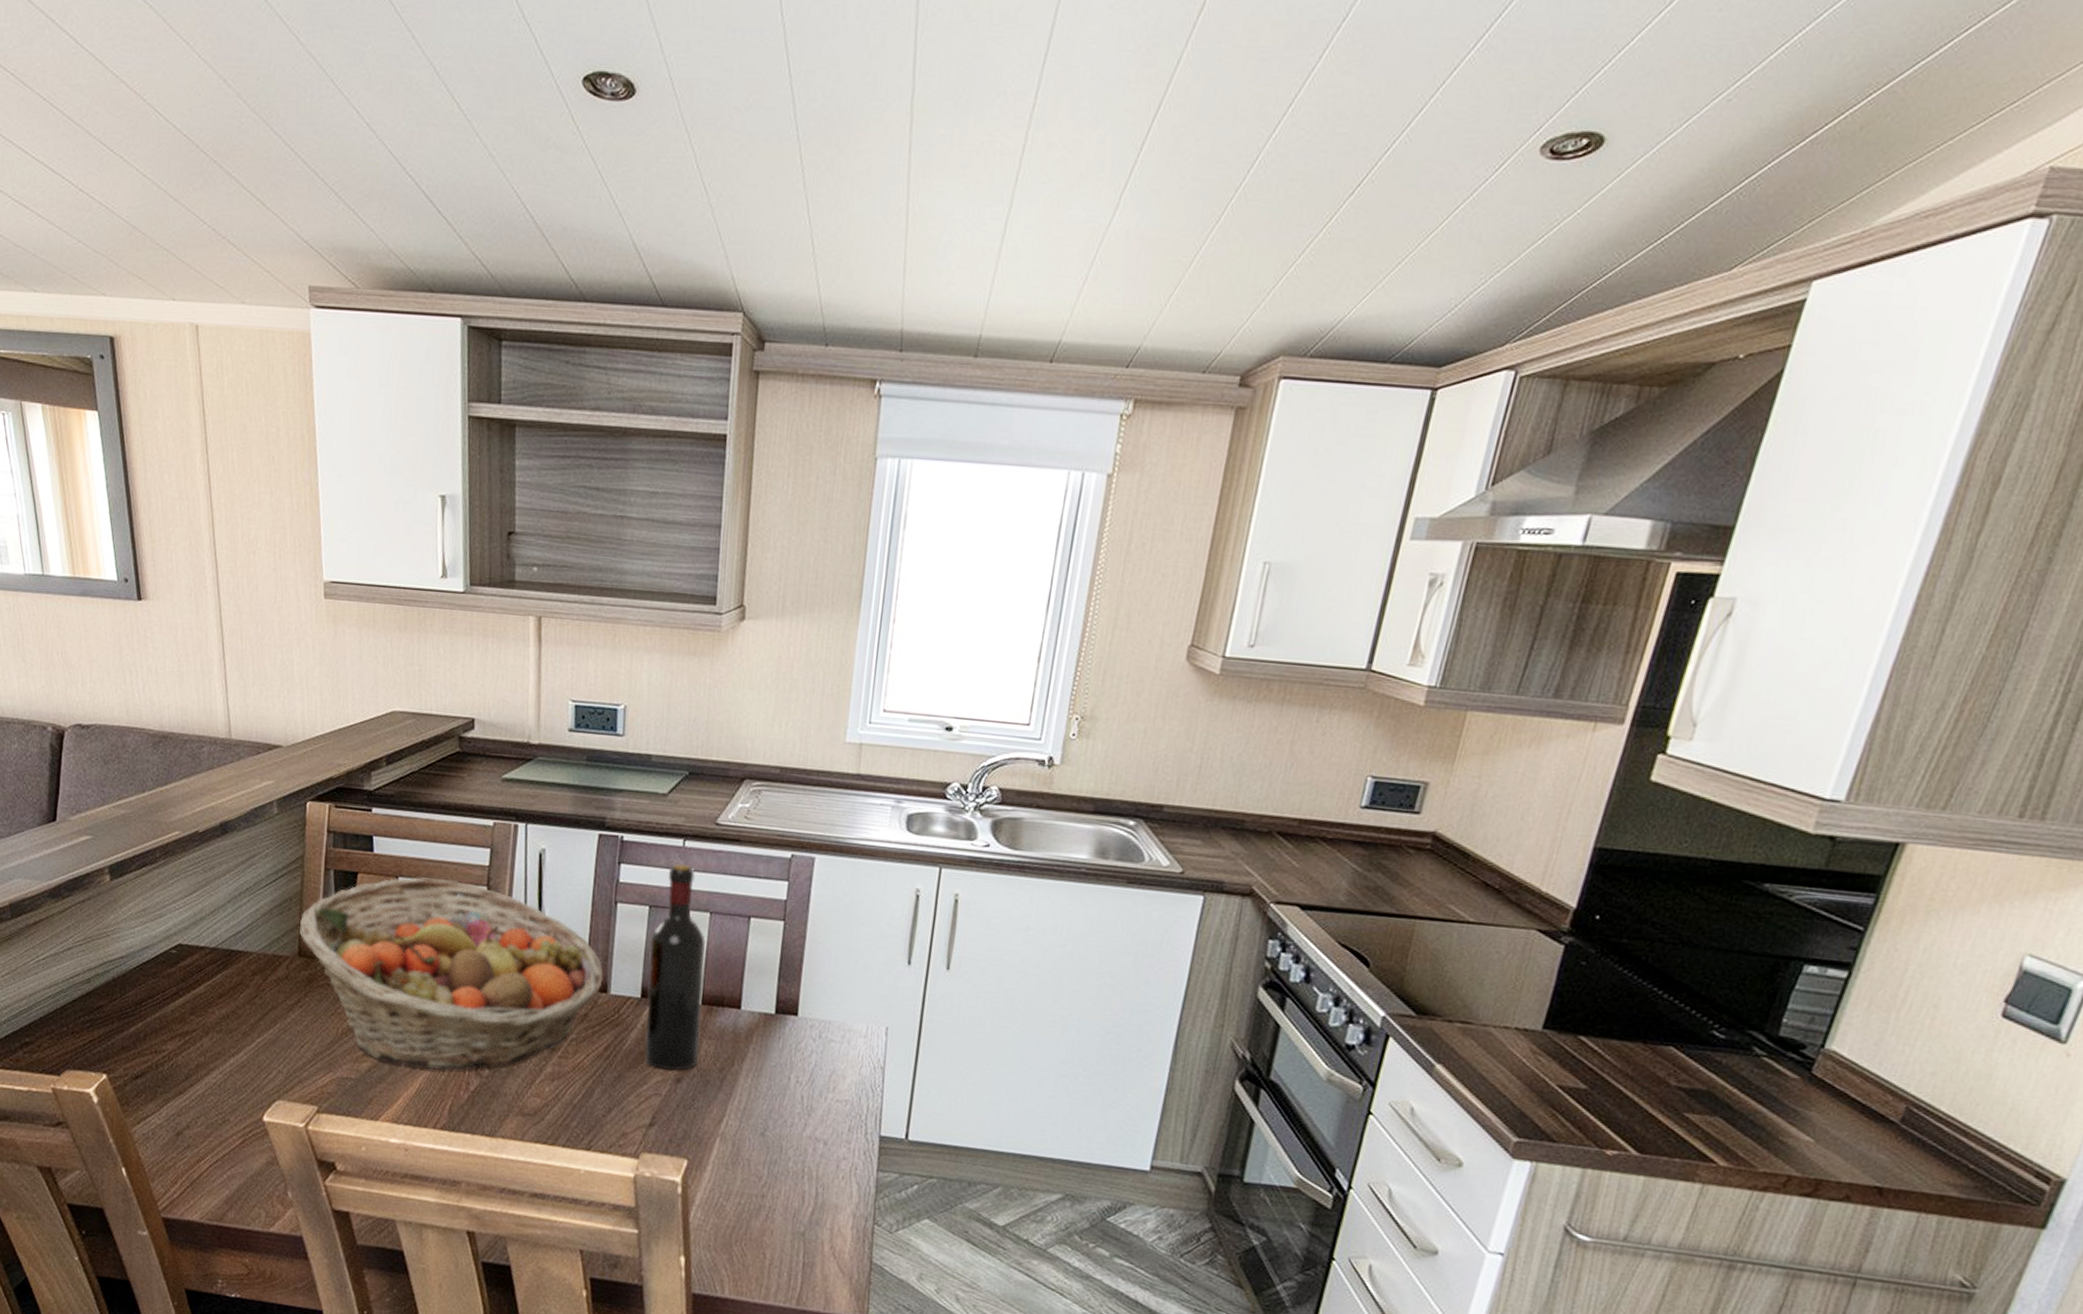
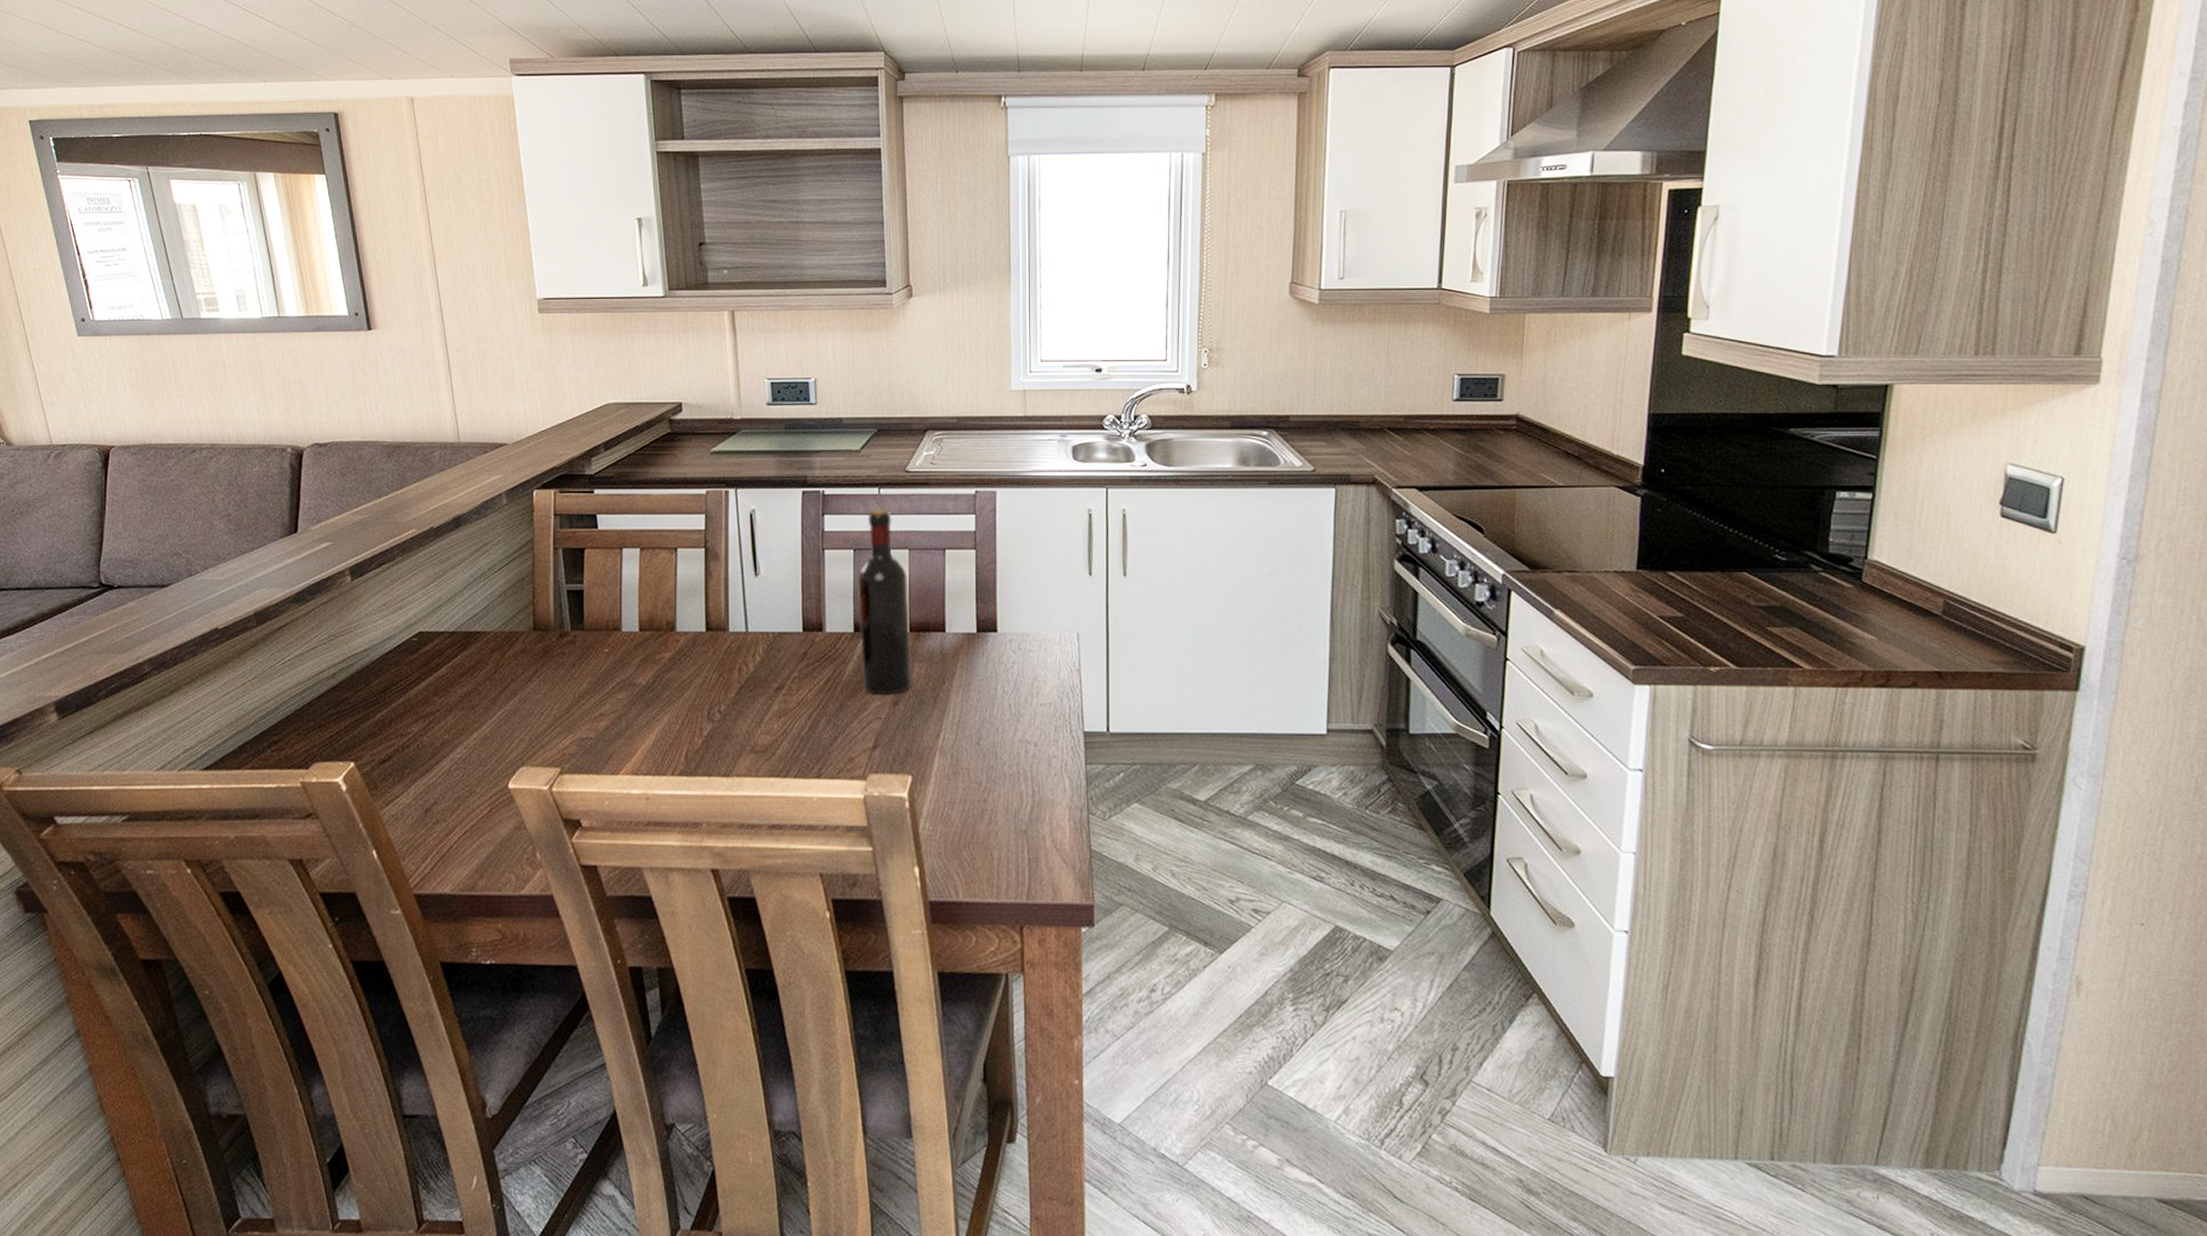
fruit basket: present [299,877,604,1071] -> none [532,545,818,721]

